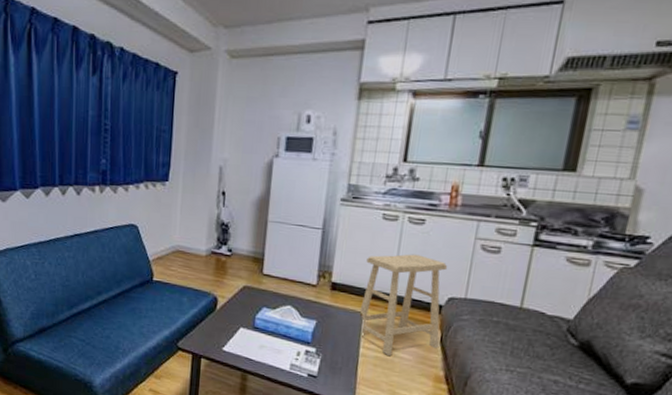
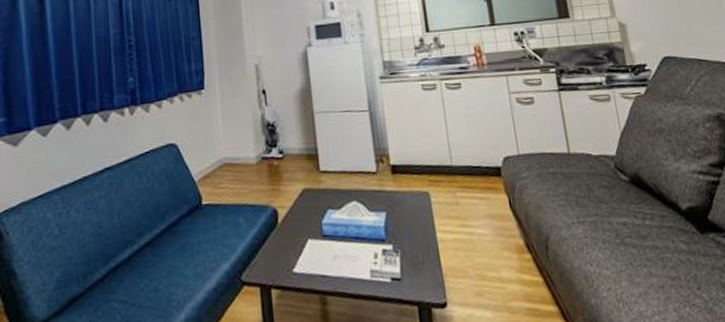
stool: present [360,254,448,357] -> none [418,119,511,236]

